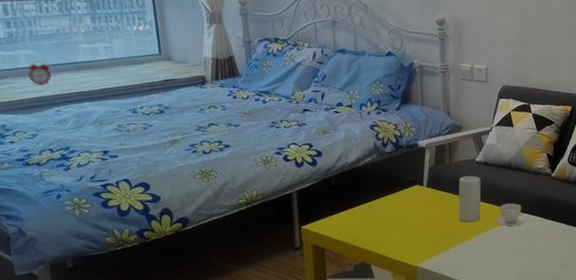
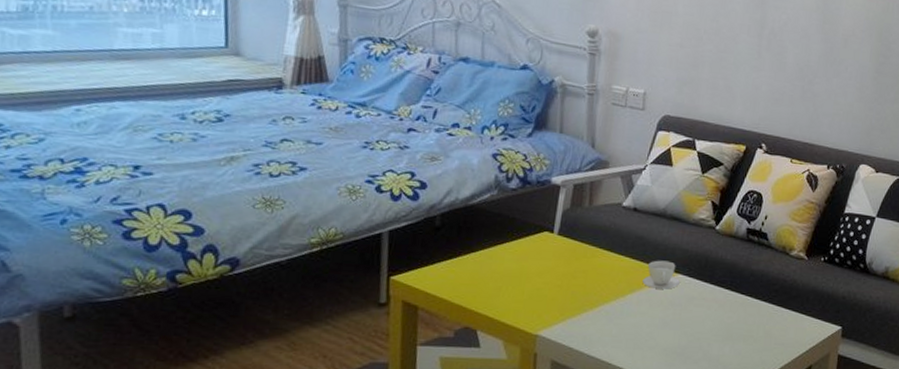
alarm clock: present [29,60,51,85] -> none [43,43,75,76]
candle: present [458,175,481,223] -> none [595,223,628,282]

